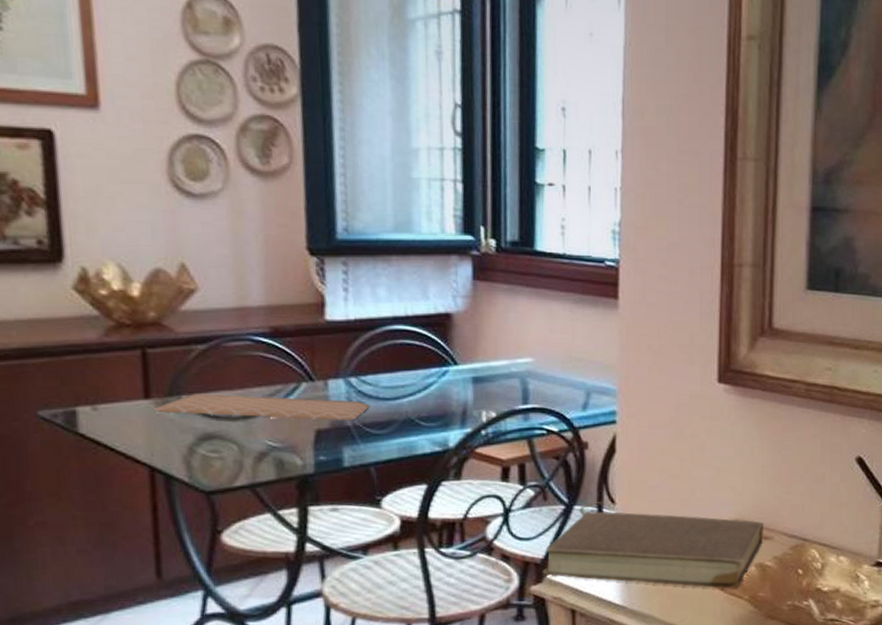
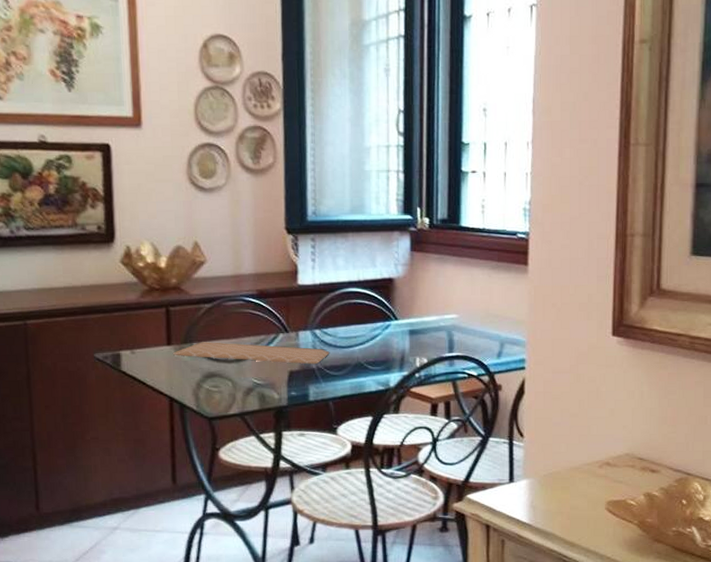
book: present [542,502,763,589] -> none [463,435,651,514]

